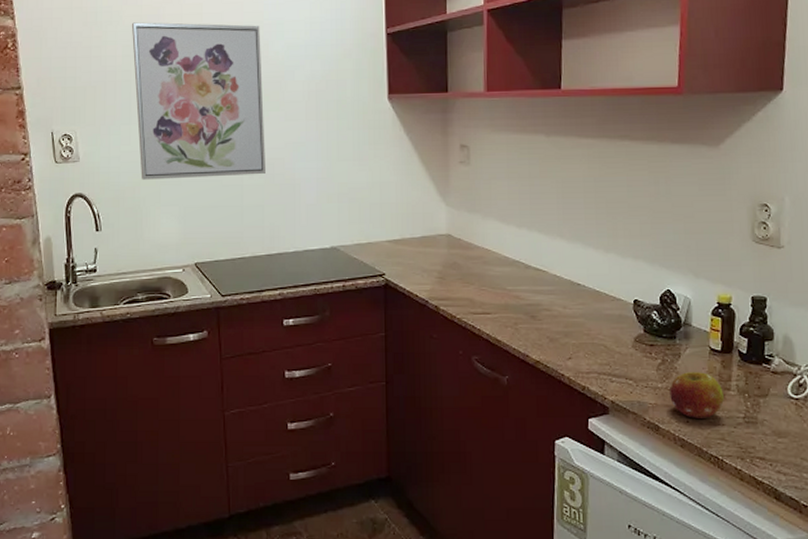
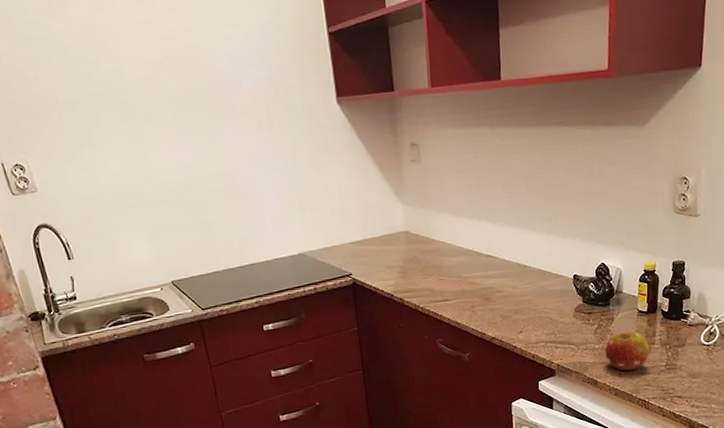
wall art: present [131,22,265,180] -> none [63,32,227,205]

